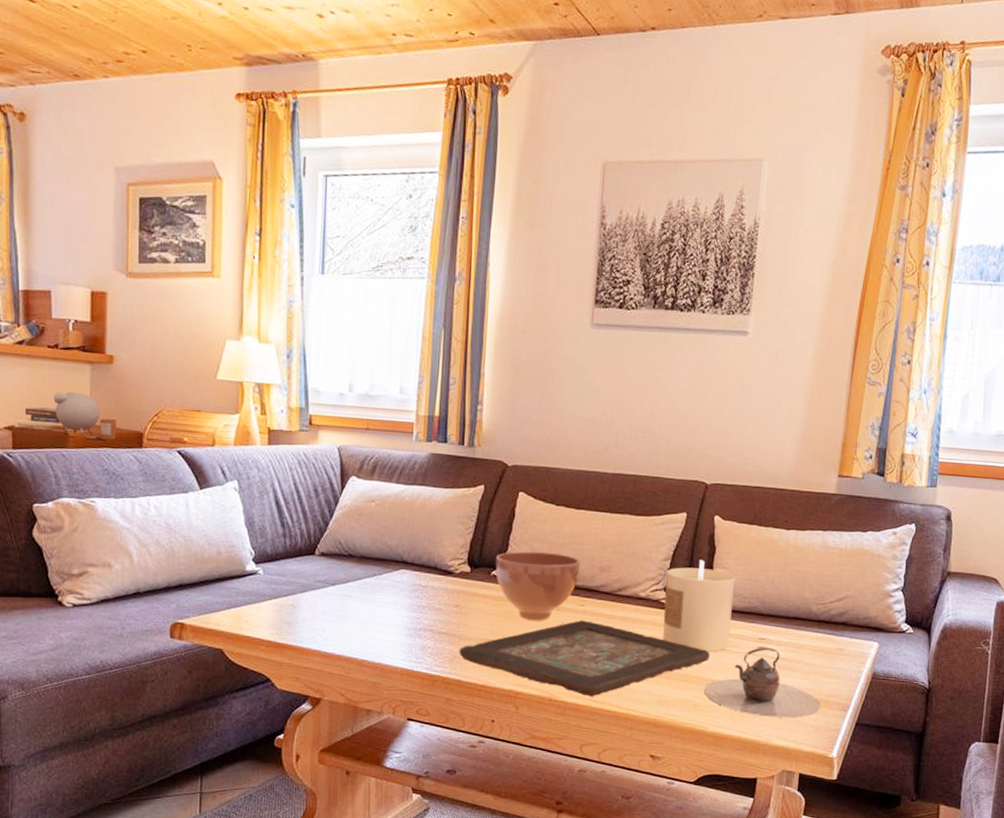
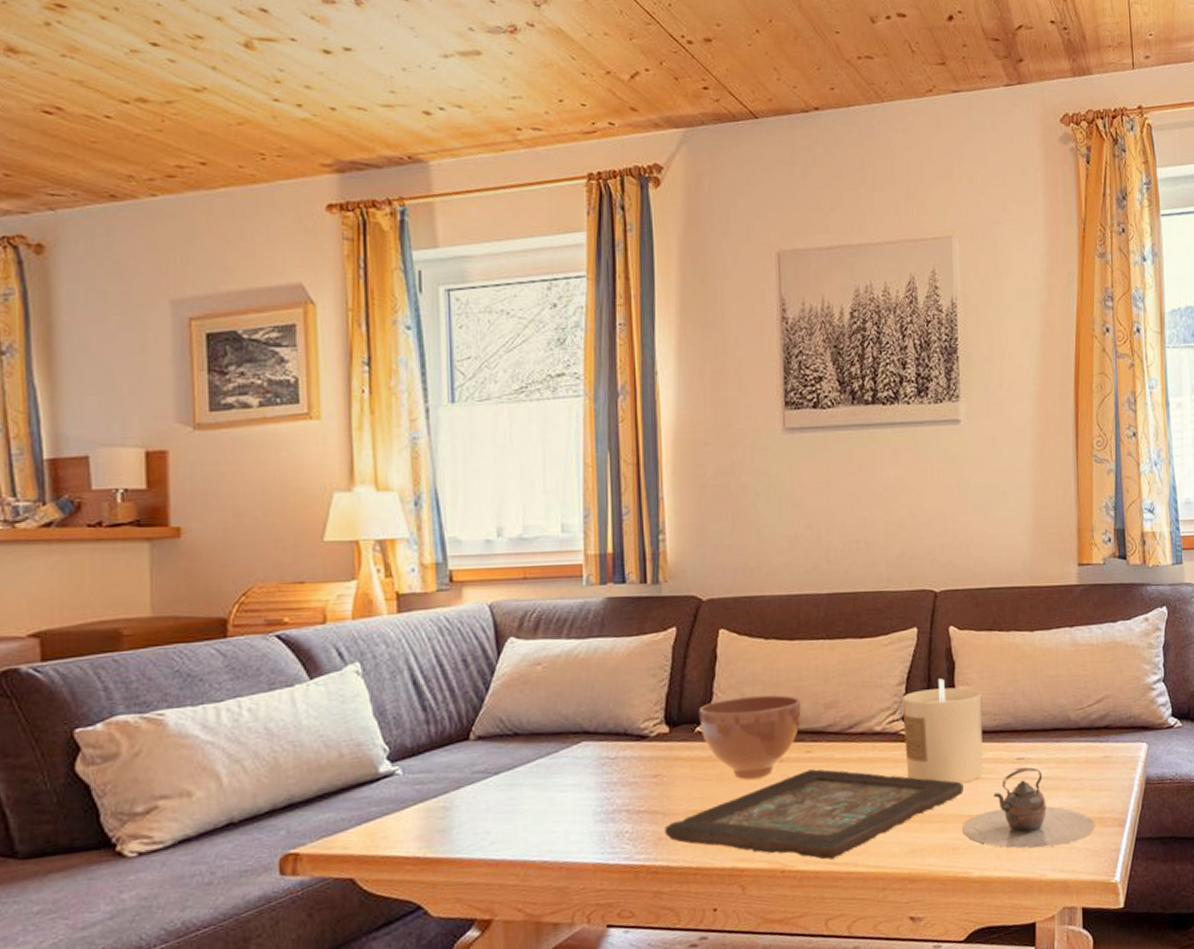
books: present [14,407,72,432] -> none [42,602,127,634]
decorative figurine: present [53,391,101,436] -> none [98,578,167,634]
candle: present [84,419,117,441] -> none [144,607,191,635]

